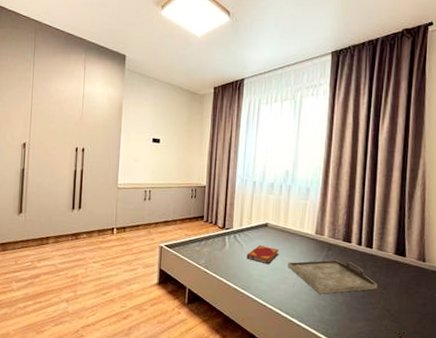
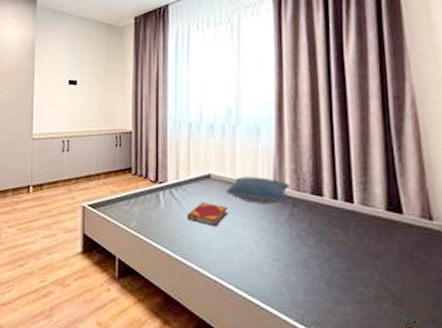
pillow: none [279,226,329,248] -> present [226,176,291,204]
serving tray: present [288,260,378,294] -> none [241,219,368,266]

